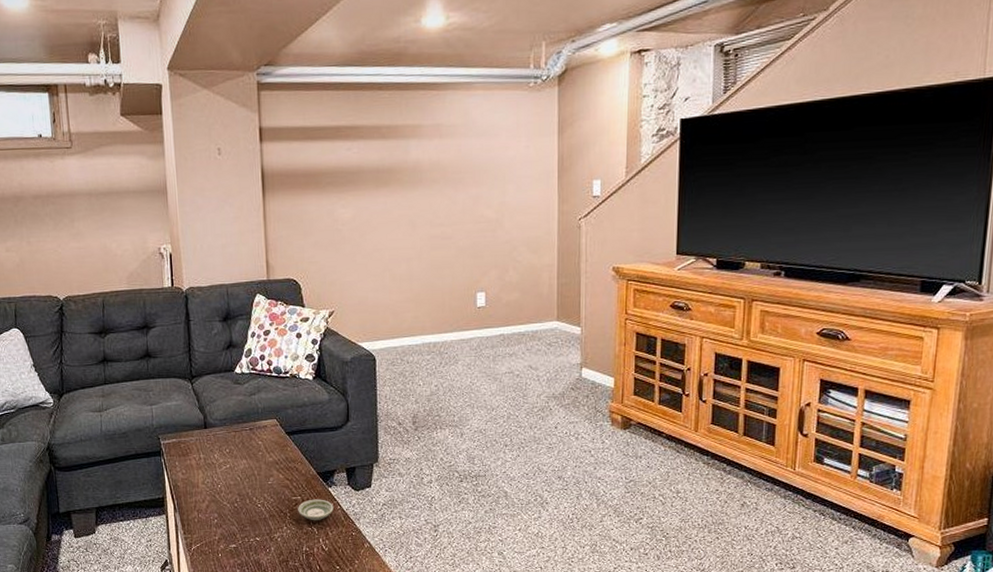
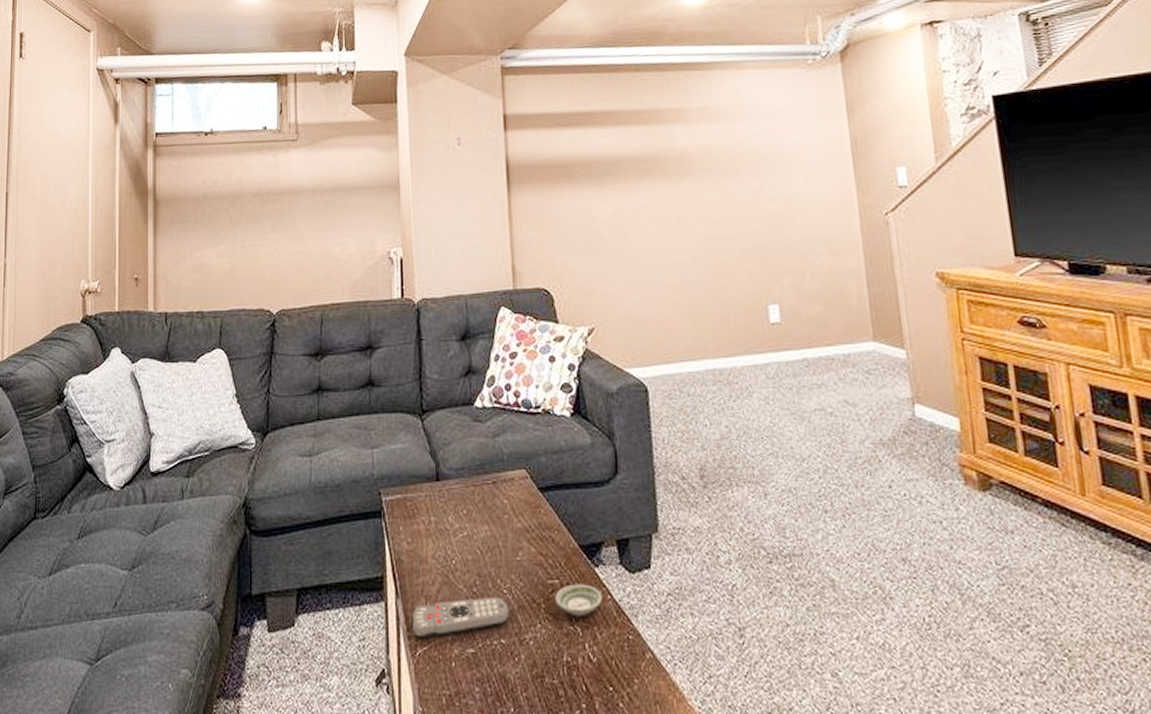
remote control: none [187,509,263,539] -> present [411,596,510,639]

